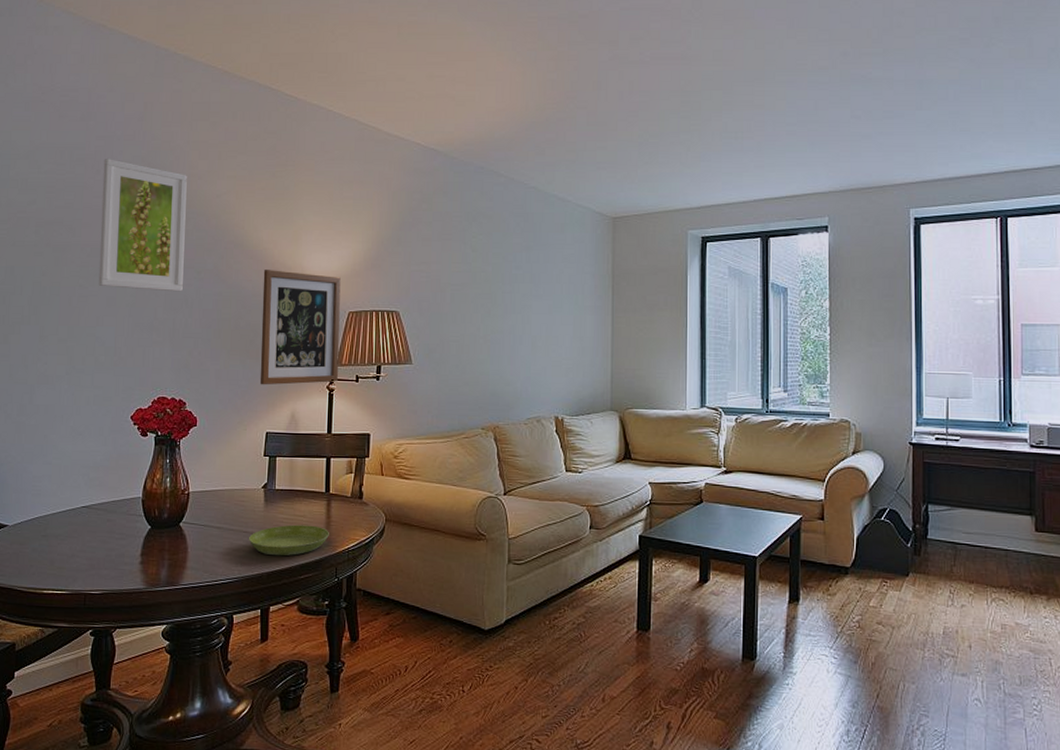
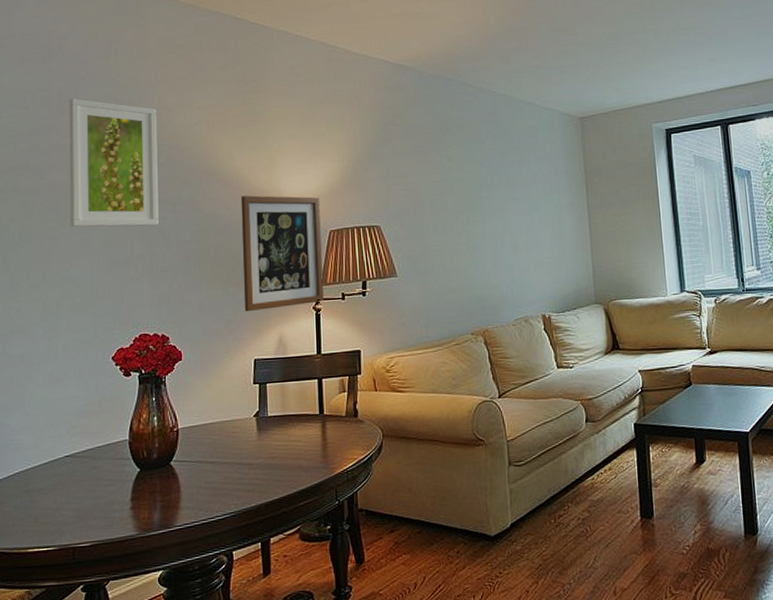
saucer: present [248,524,329,556] -> none [243,449,326,485]

